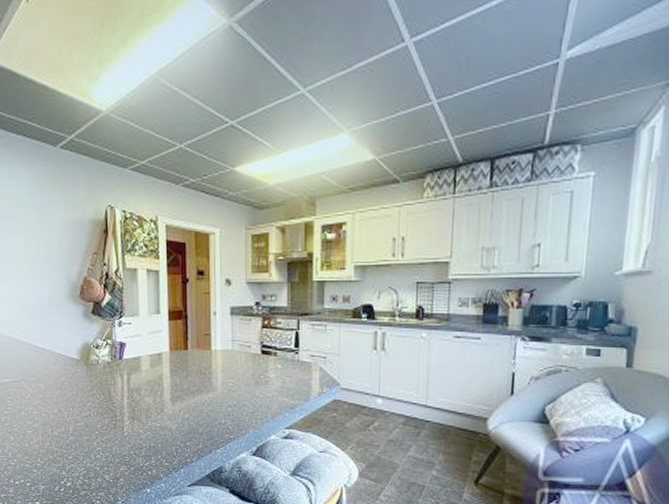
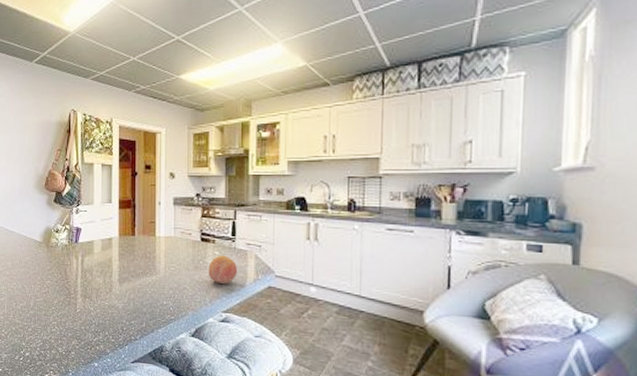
fruit: none [269,368,300,398] -> present [208,255,237,284]

